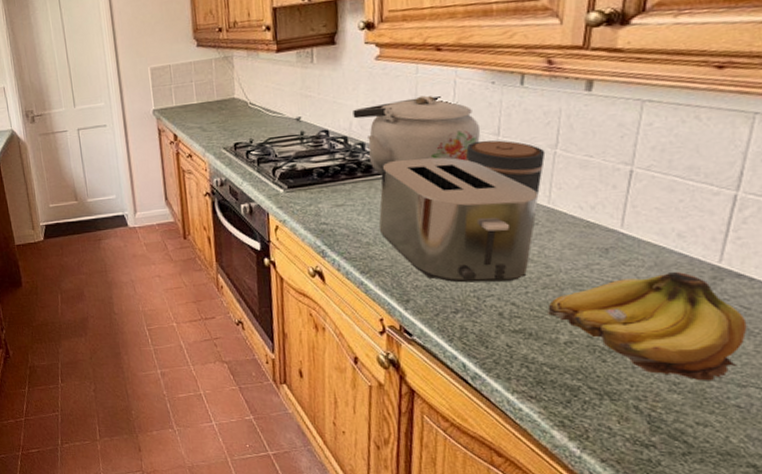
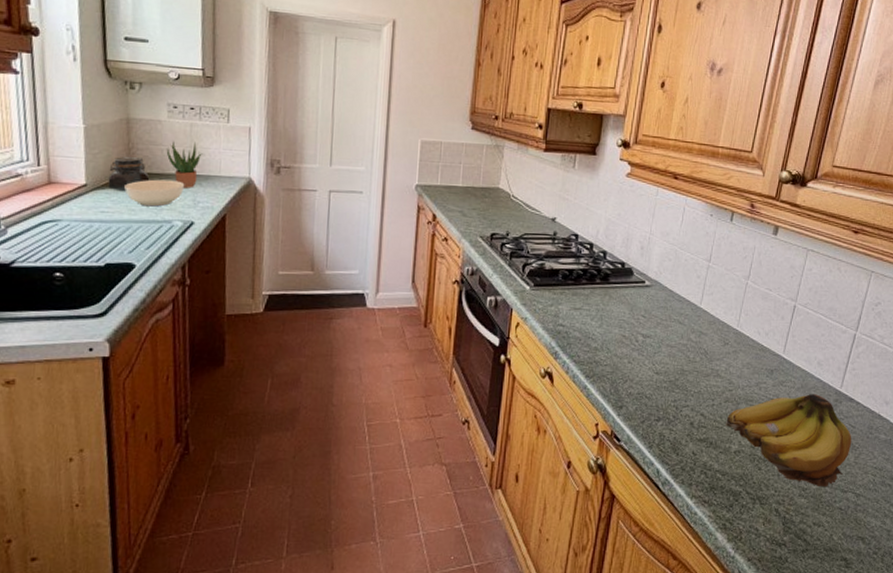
kettle: present [353,95,481,177] -> none [601,216,698,286]
toaster: present [378,157,539,283] -> none [607,272,732,393]
cylinder: present [465,140,546,195] -> none [683,264,741,318]

